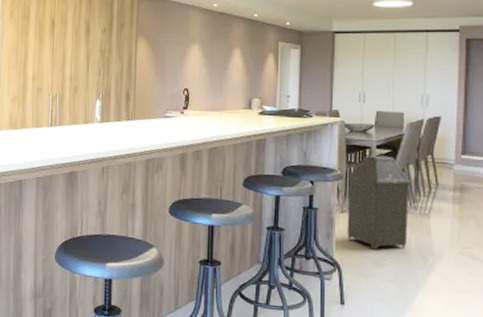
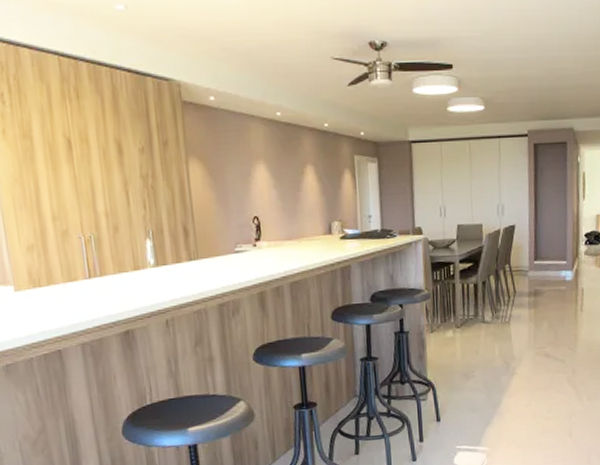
trash can: present [347,155,411,250] -> none [435,269,493,364]

